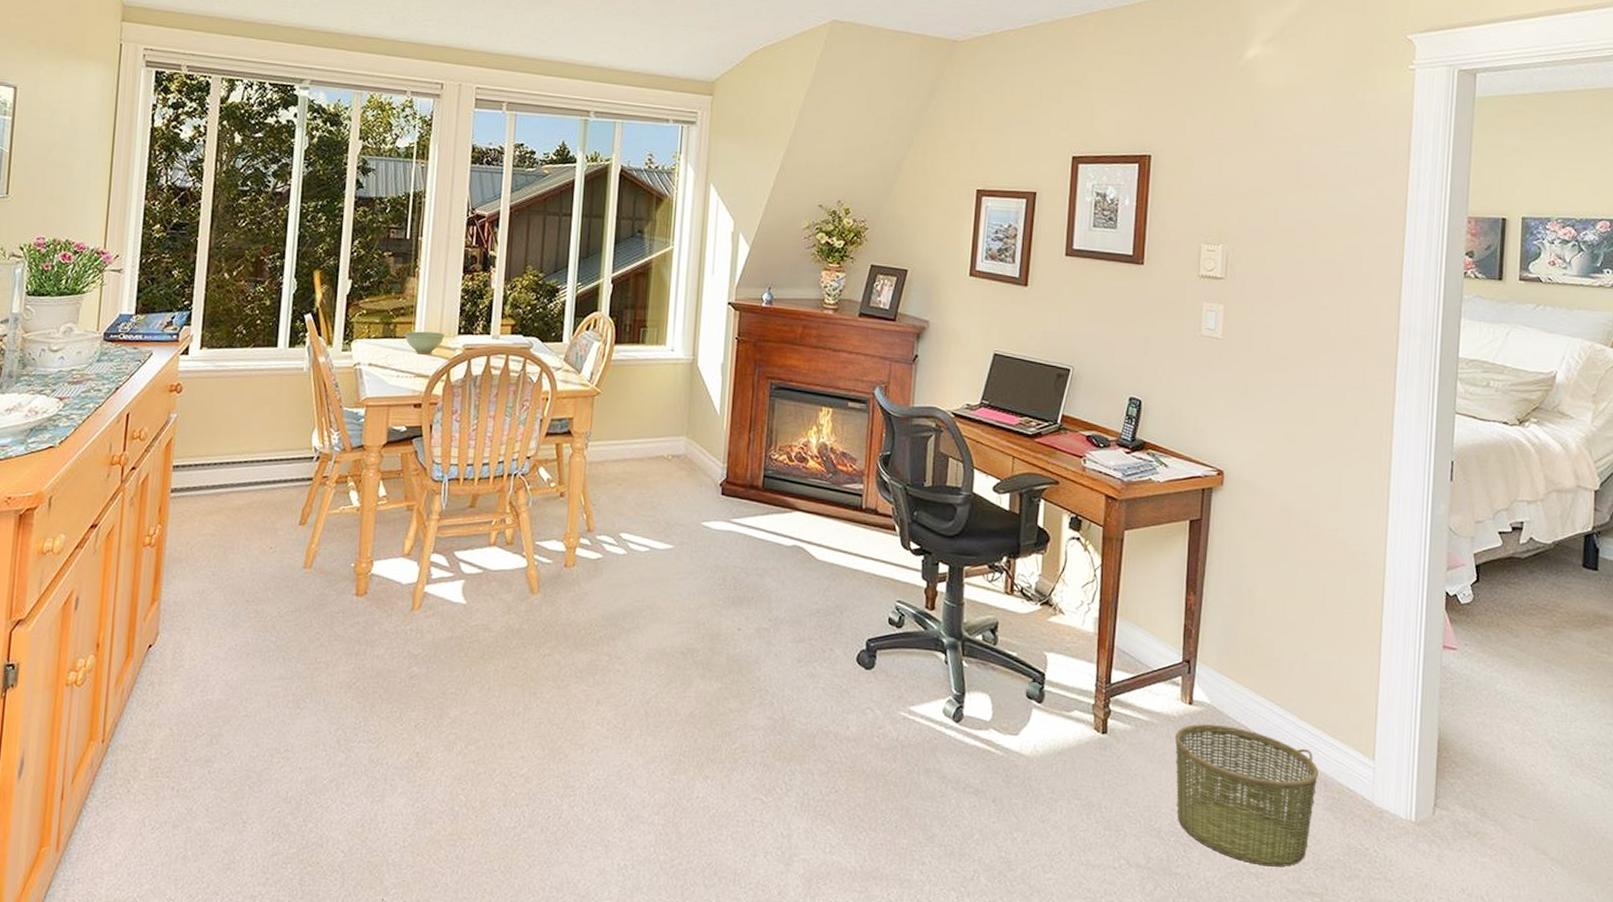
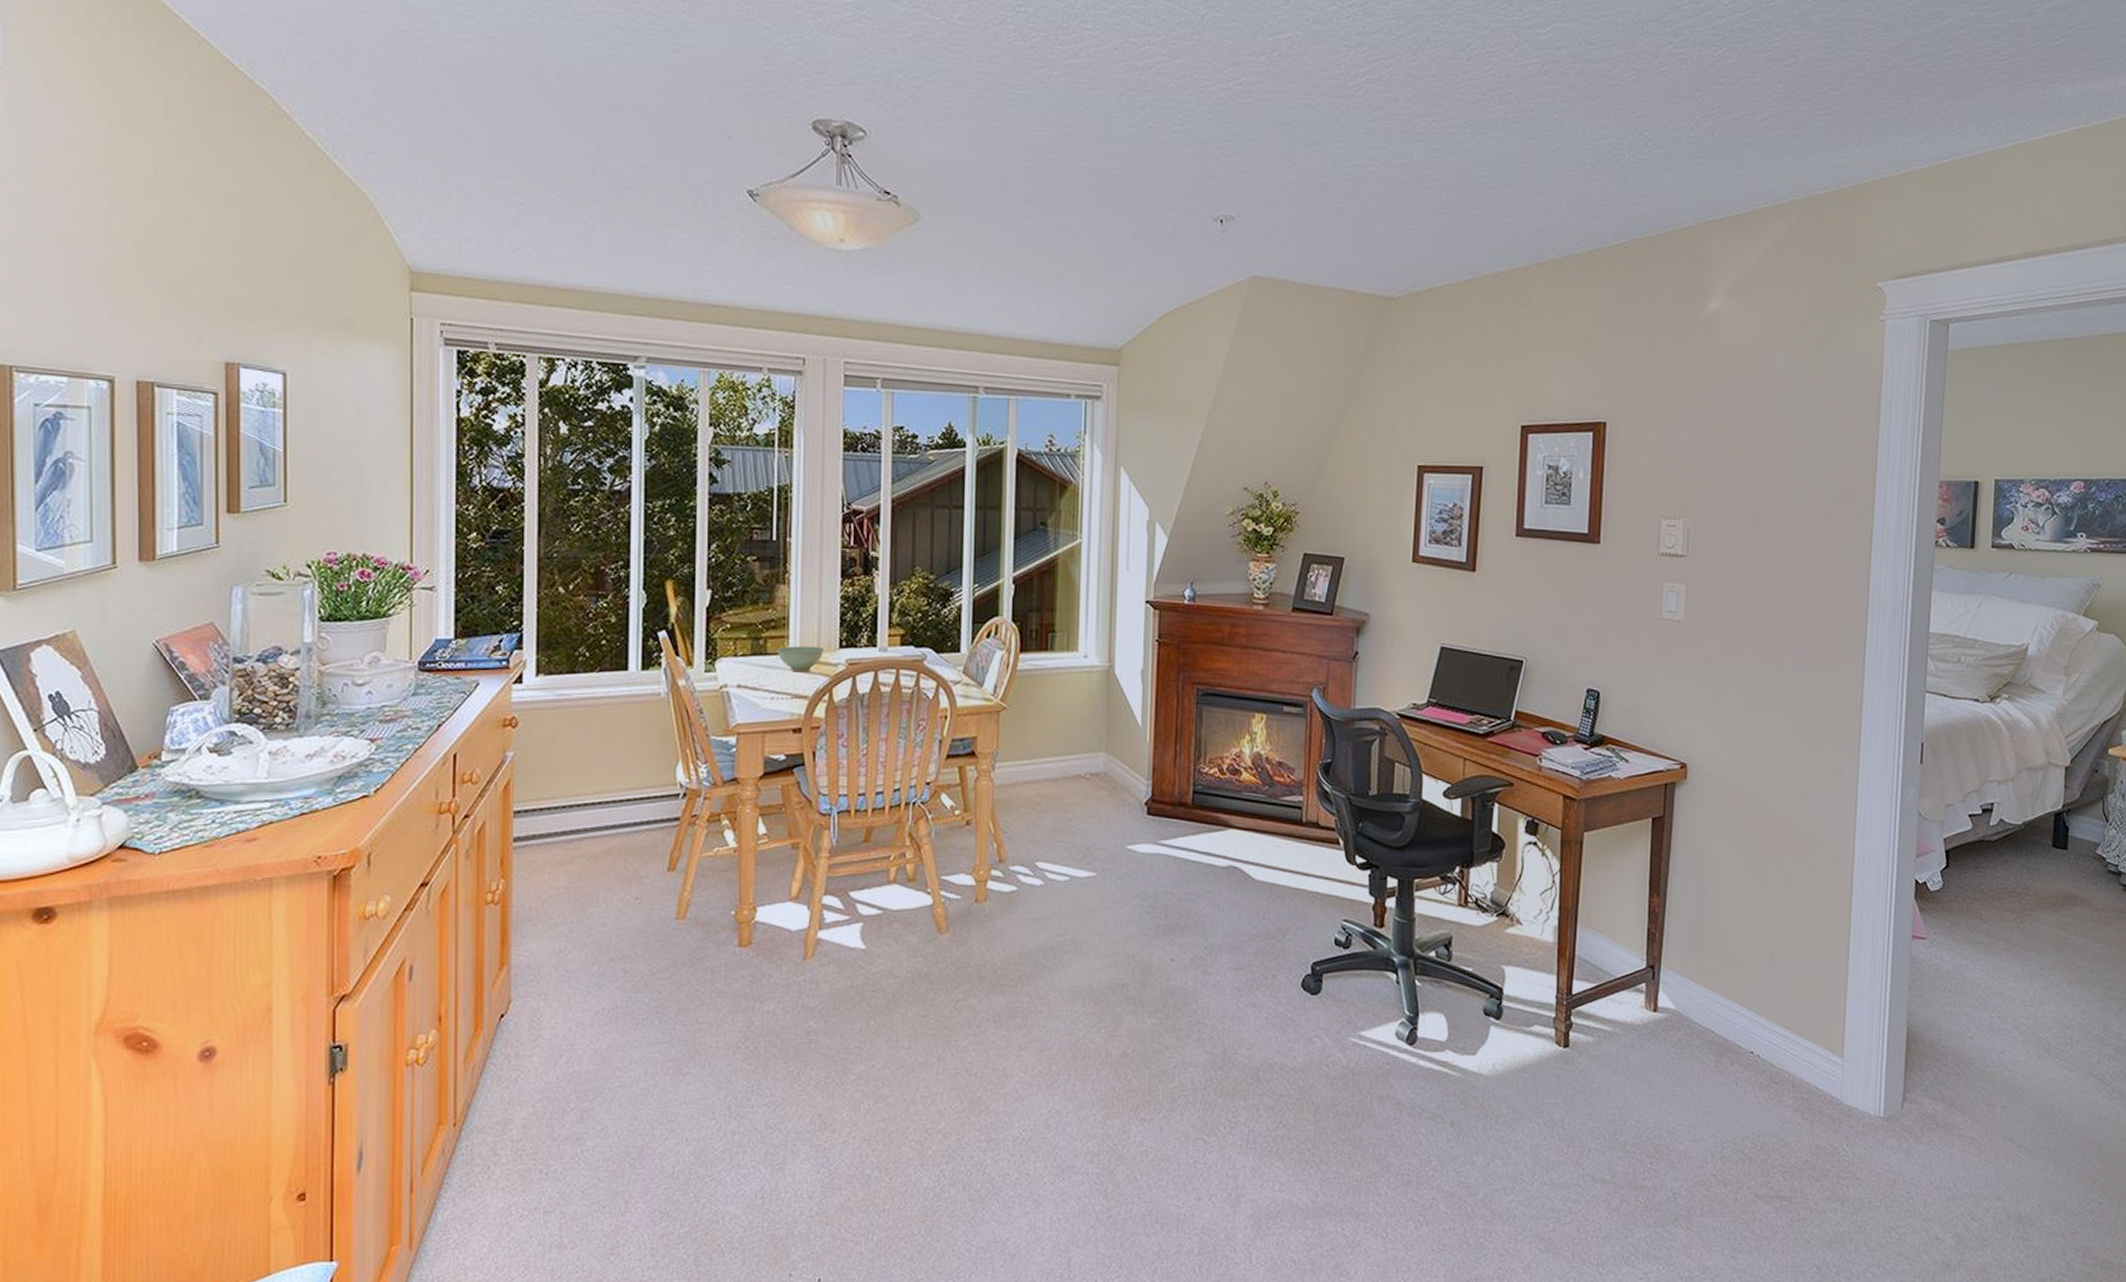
basket: present [1174,724,1319,867] -> none [1639,1031,1787,1173]

